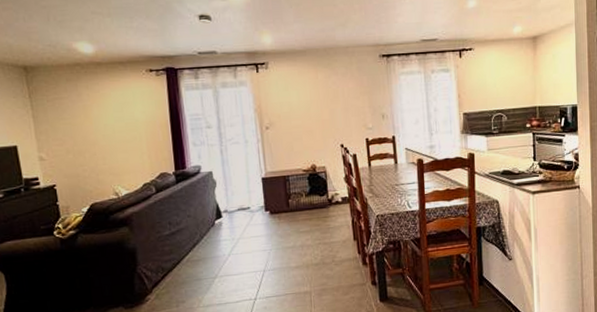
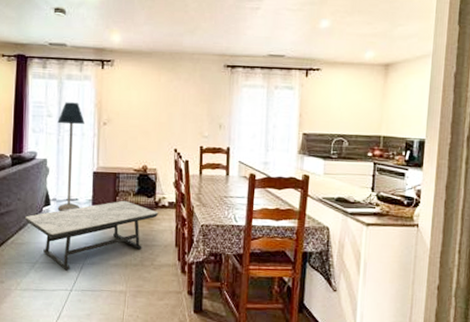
coffee table: none [197,202,333,280] -> present [24,200,159,271]
floor lamp: none [218,110,254,222] -> present [57,102,84,211]

